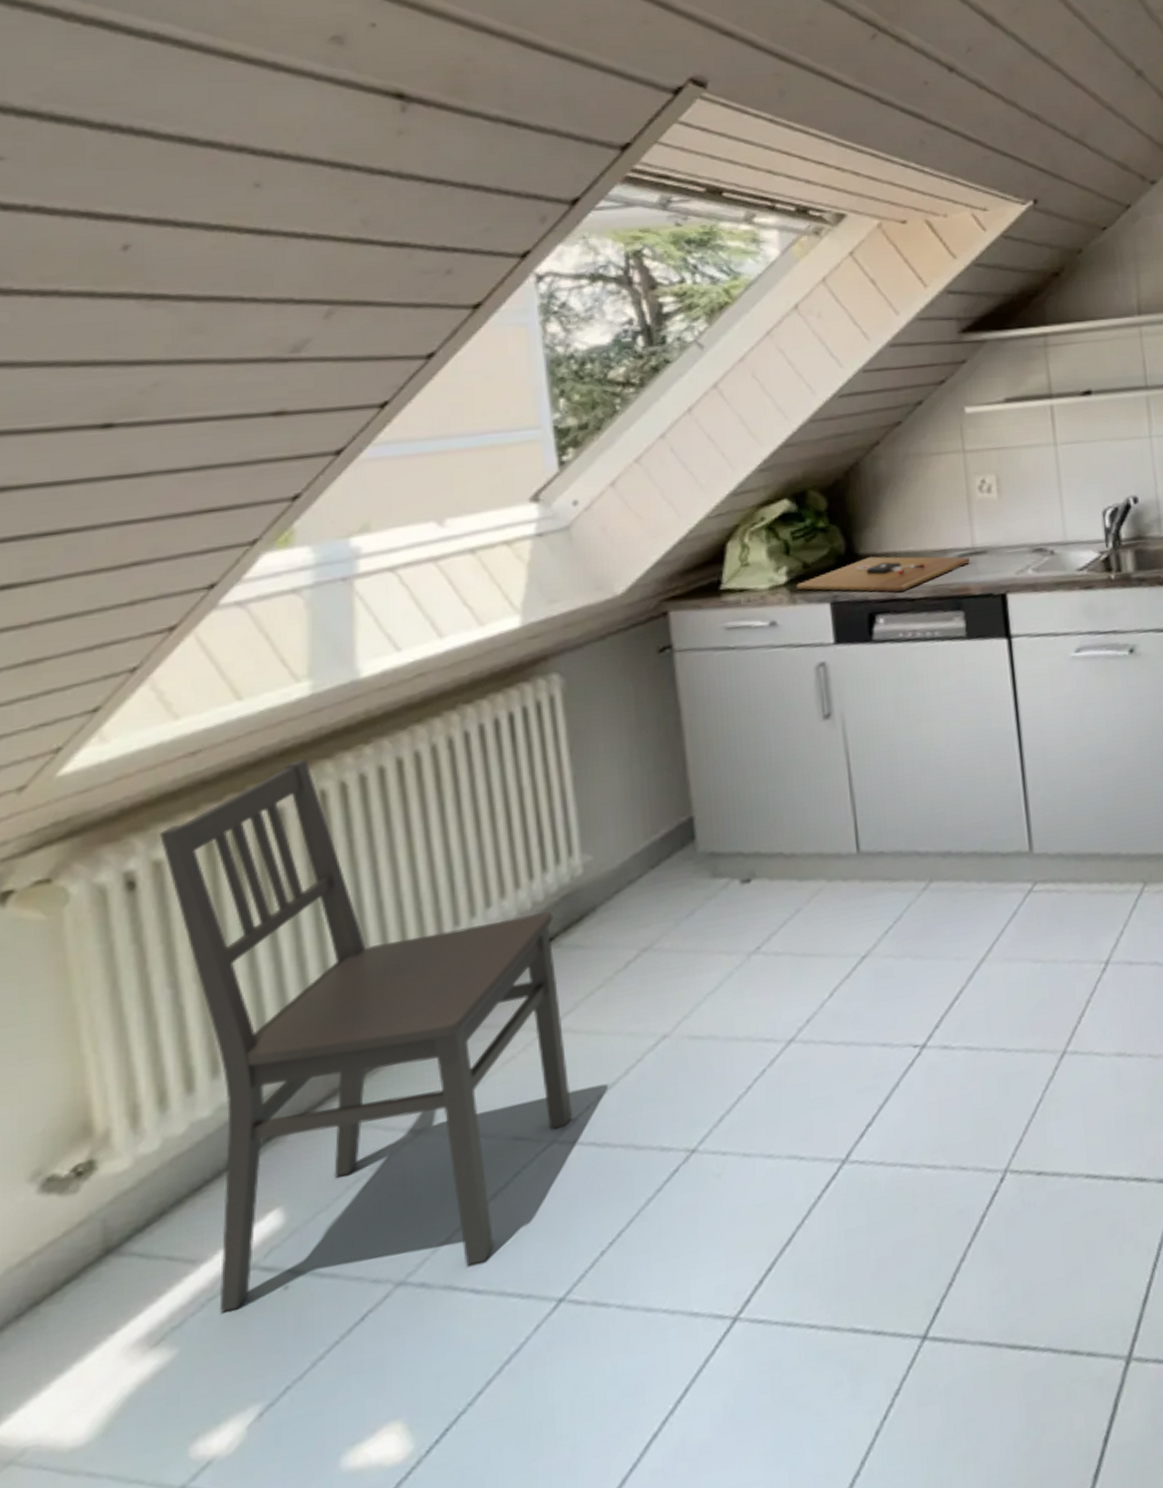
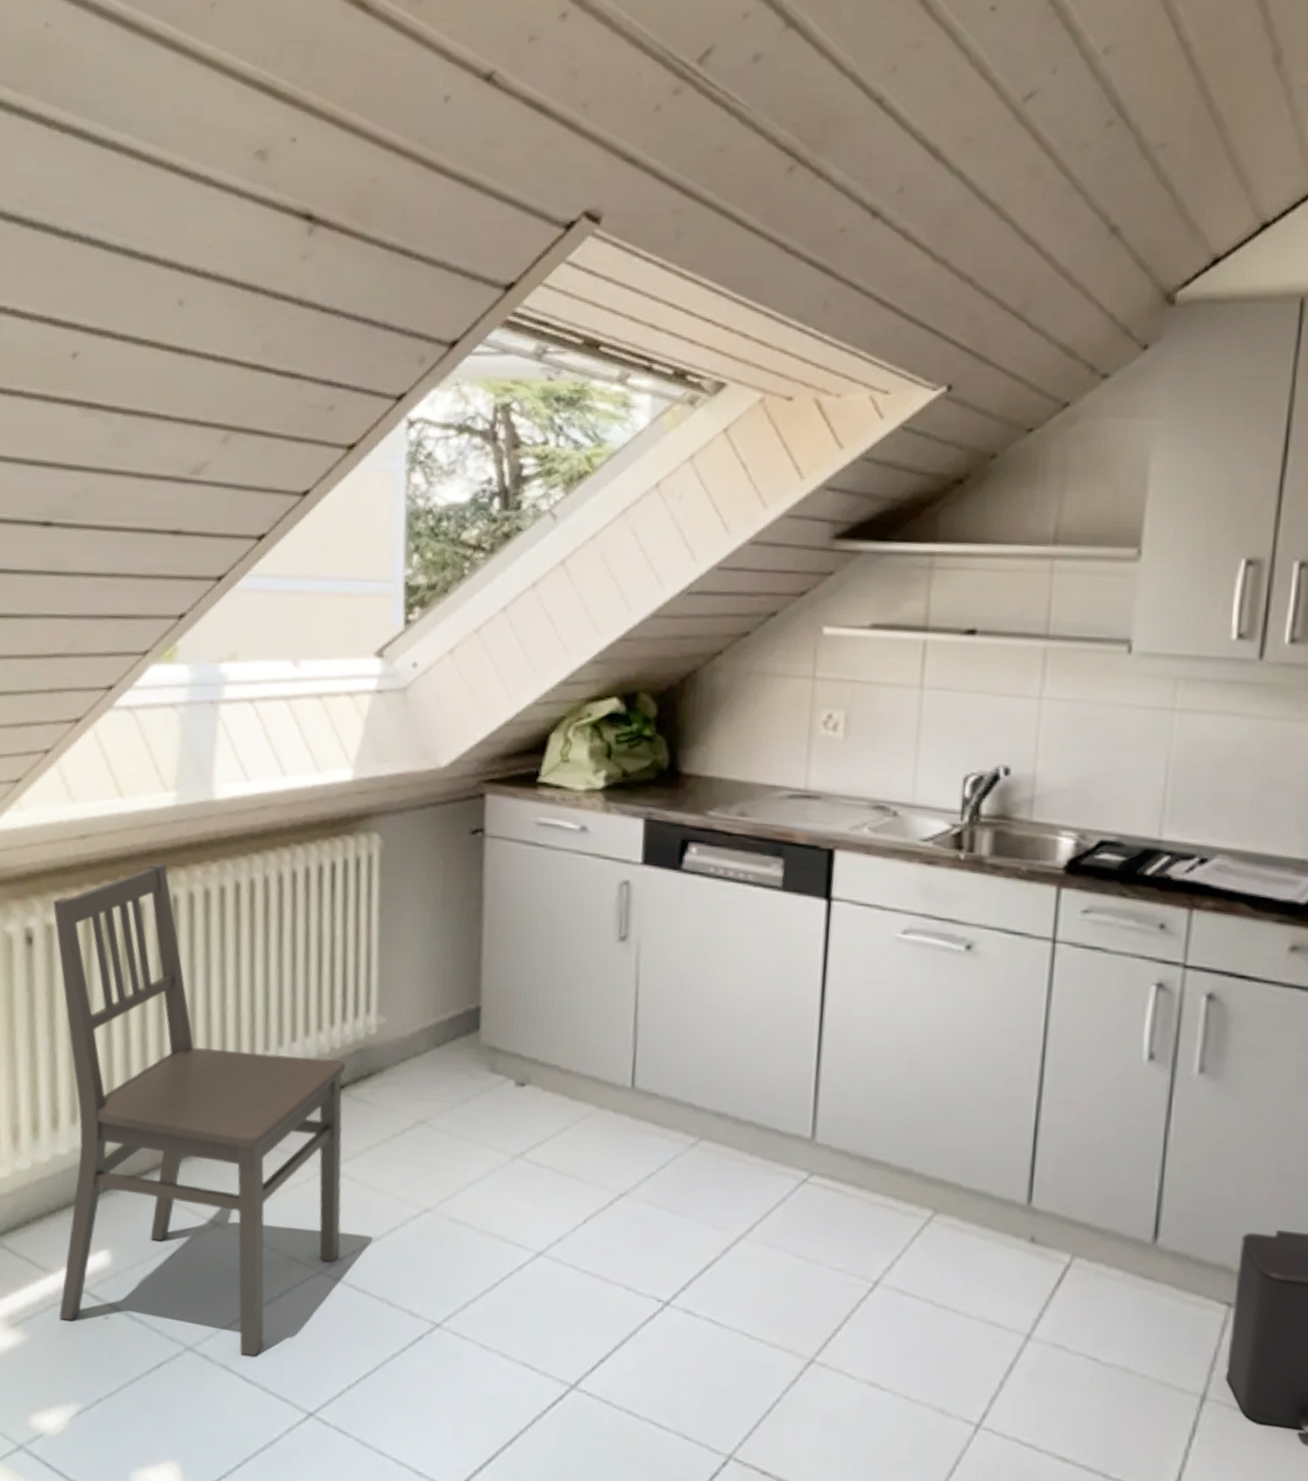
cutting board: present [796,556,970,593] -> none [612,778,800,824]

